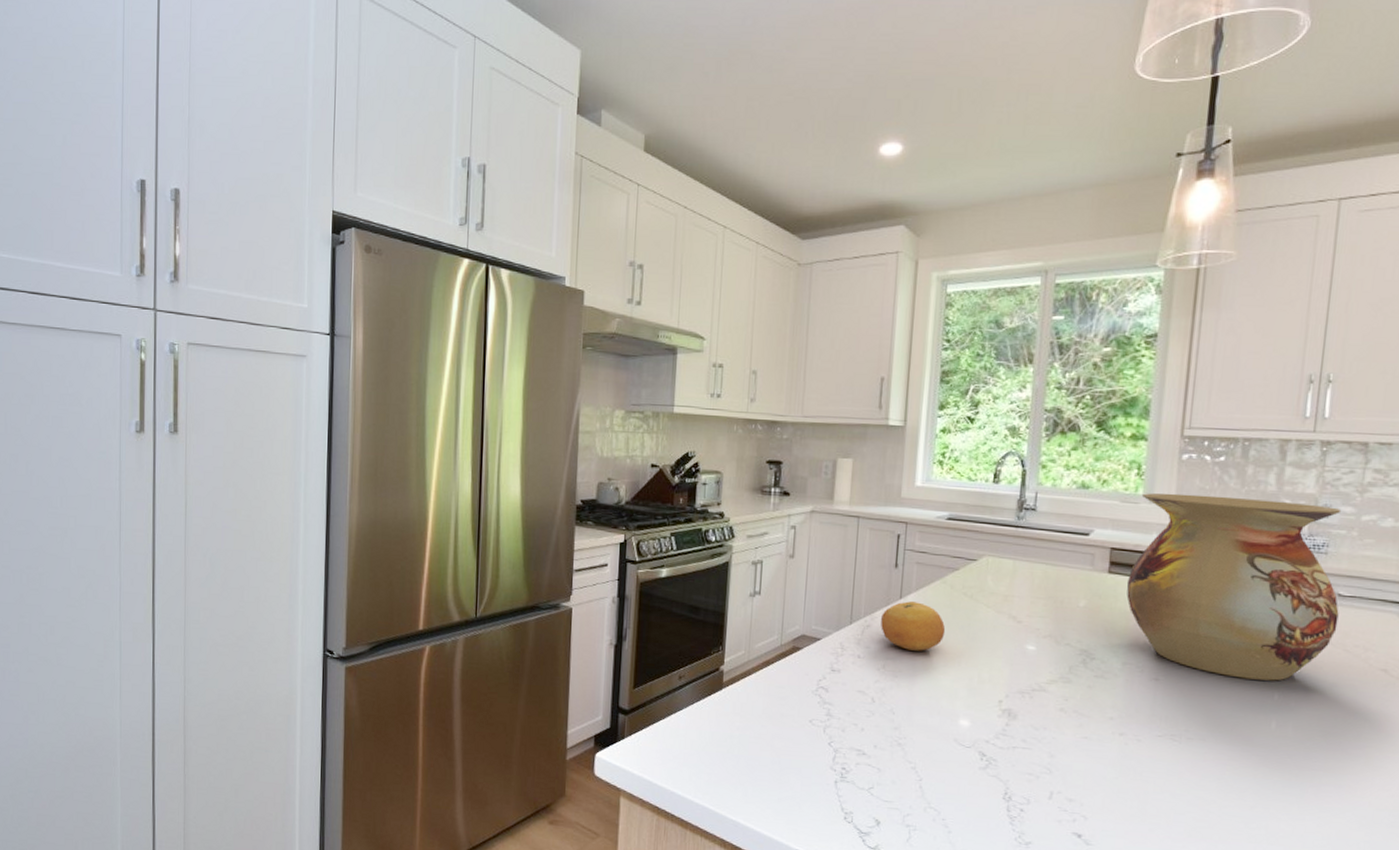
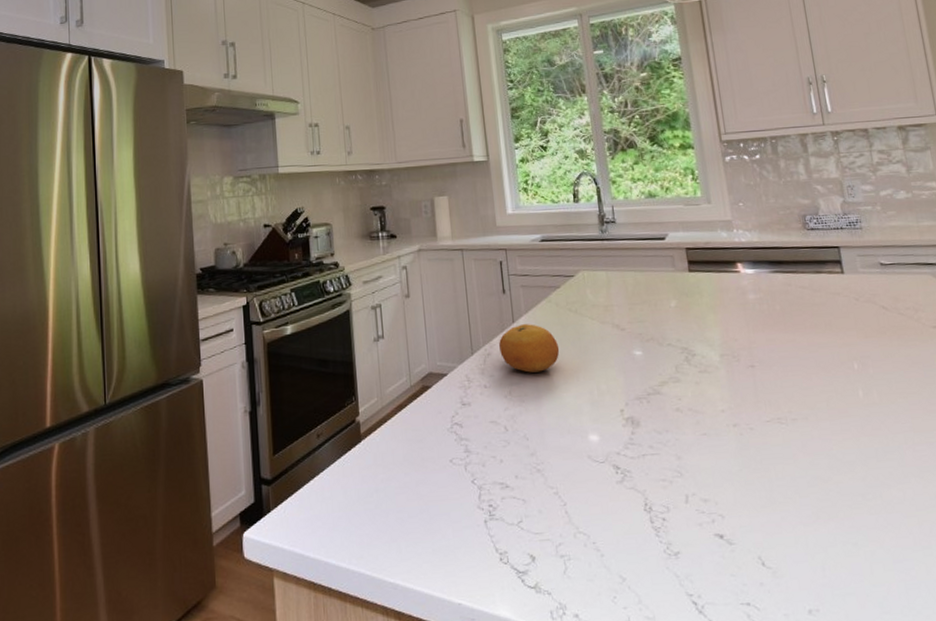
vase: present [1126,493,1342,681] -> none [701,187,888,354]

